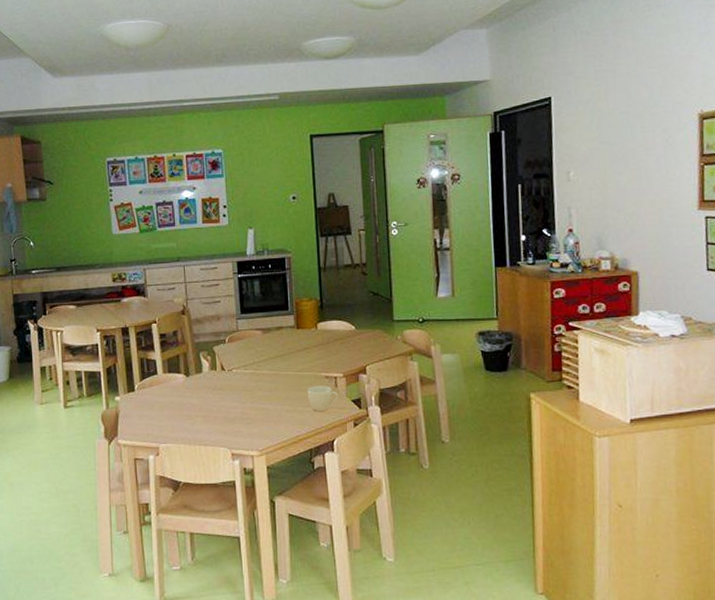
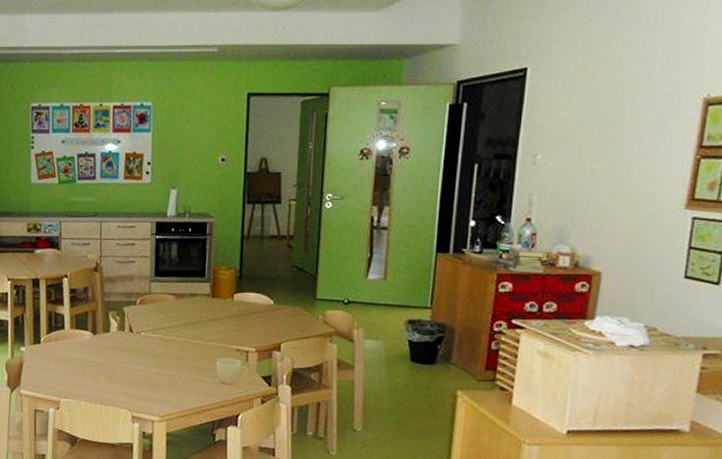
books: none [549,255,590,279] -> present [497,247,545,274]

